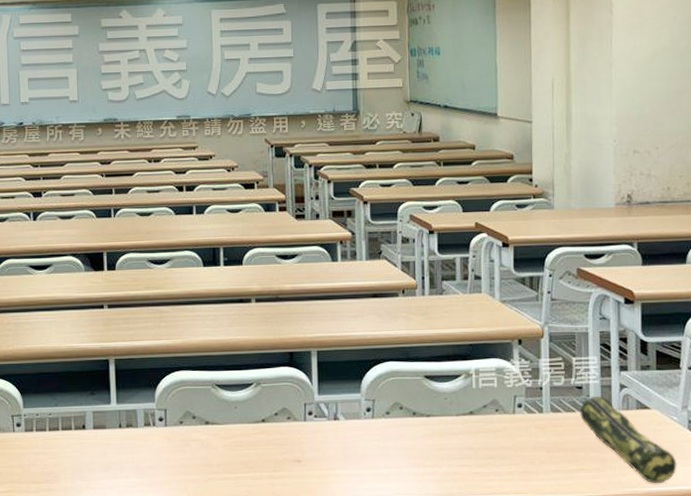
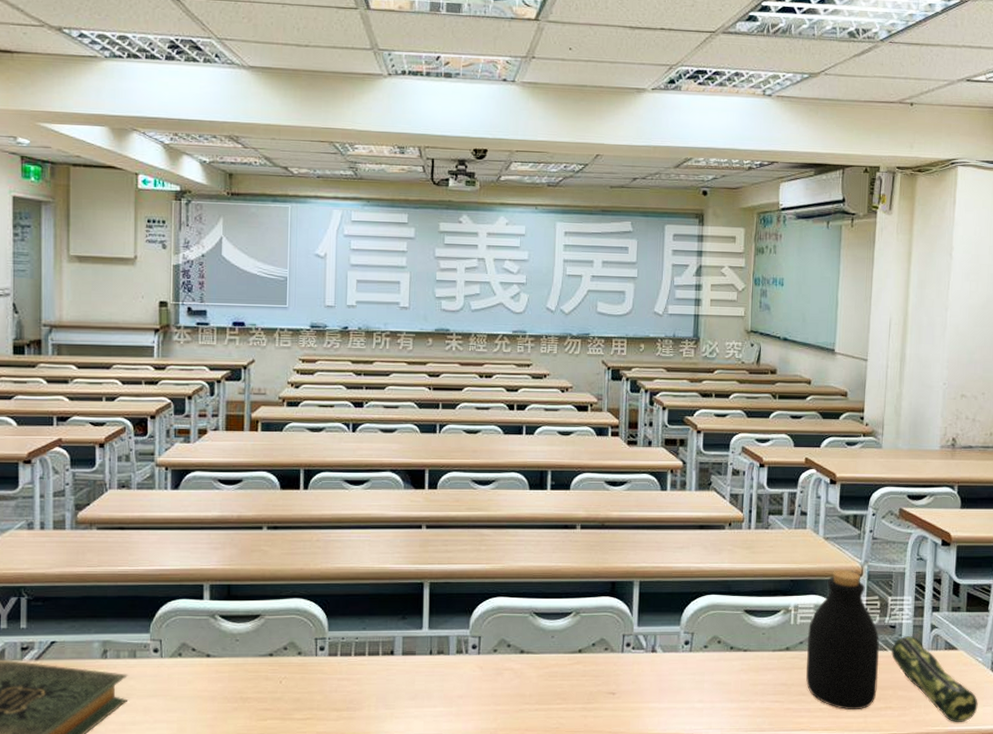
bottle: none [490,332,568,472] -> present [806,570,879,709]

